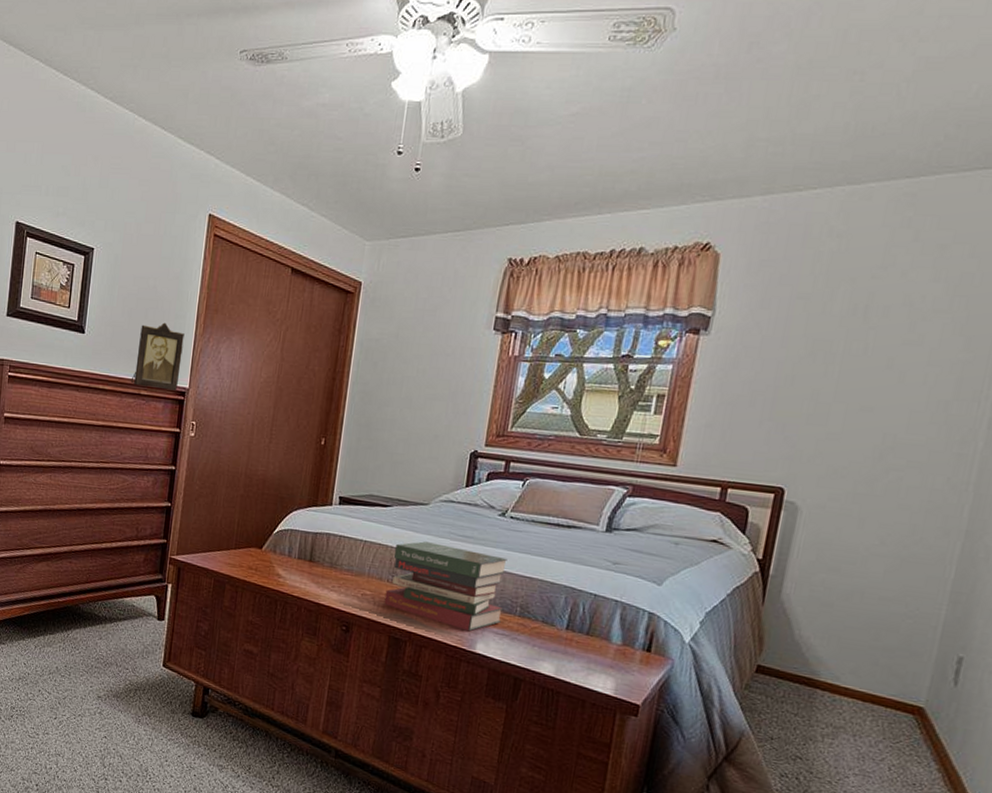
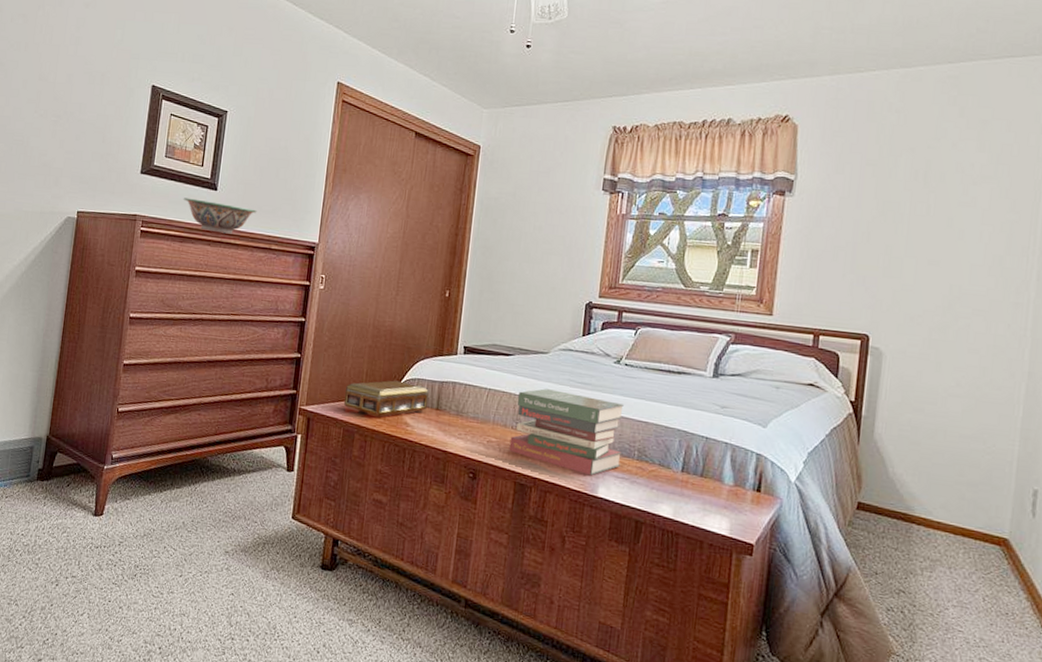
decorative bowl: none [50,341,126,379] -> present [183,197,257,234]
photo frame: present [130,322,184,391] -> none [261,181,314,246]
decorative box: none [215,531,302,568] -> present [344,380,429,417]

